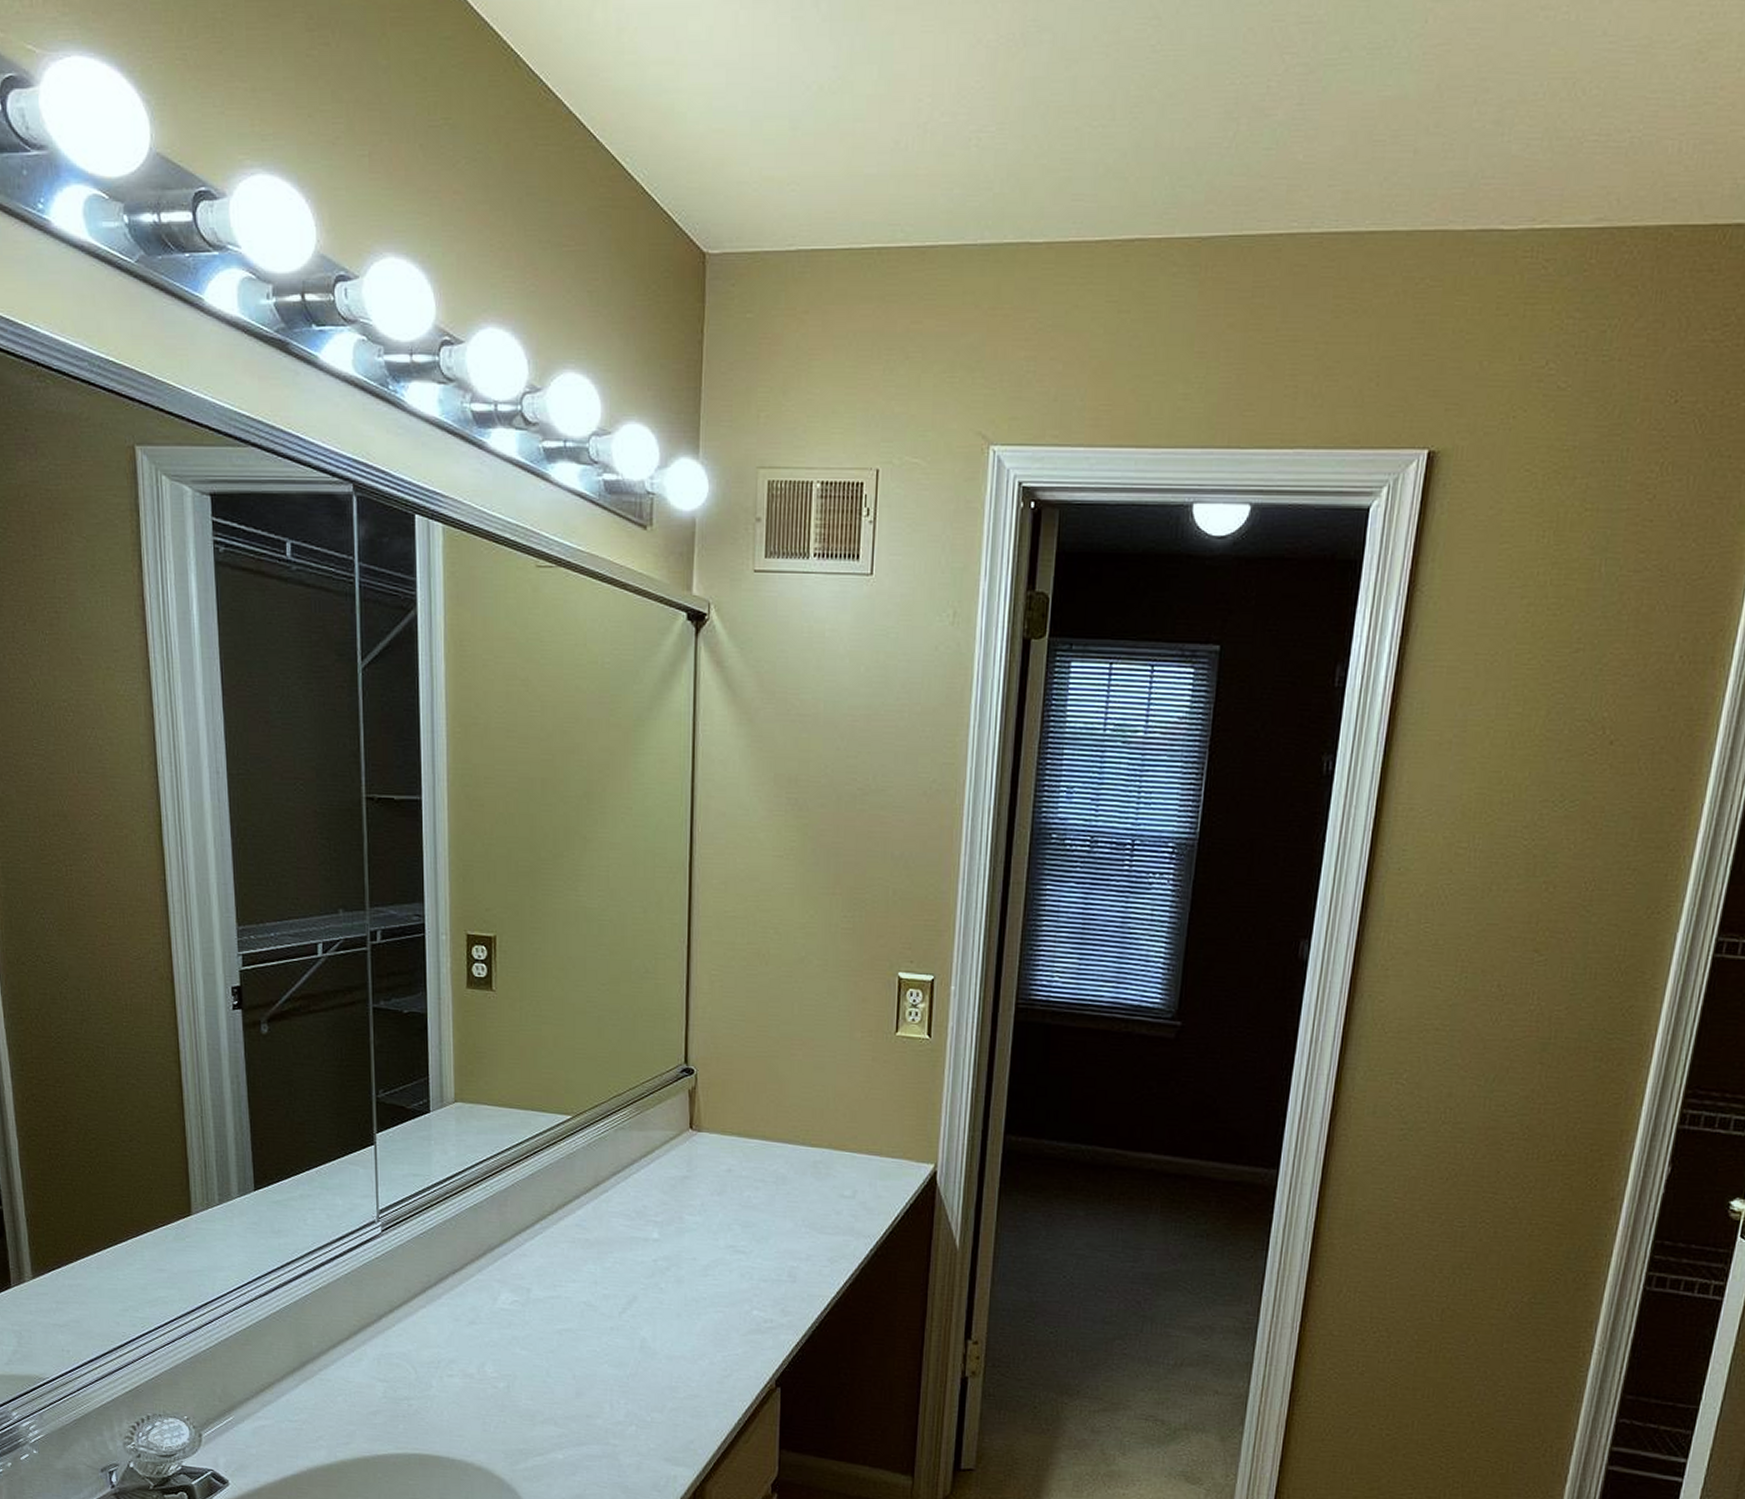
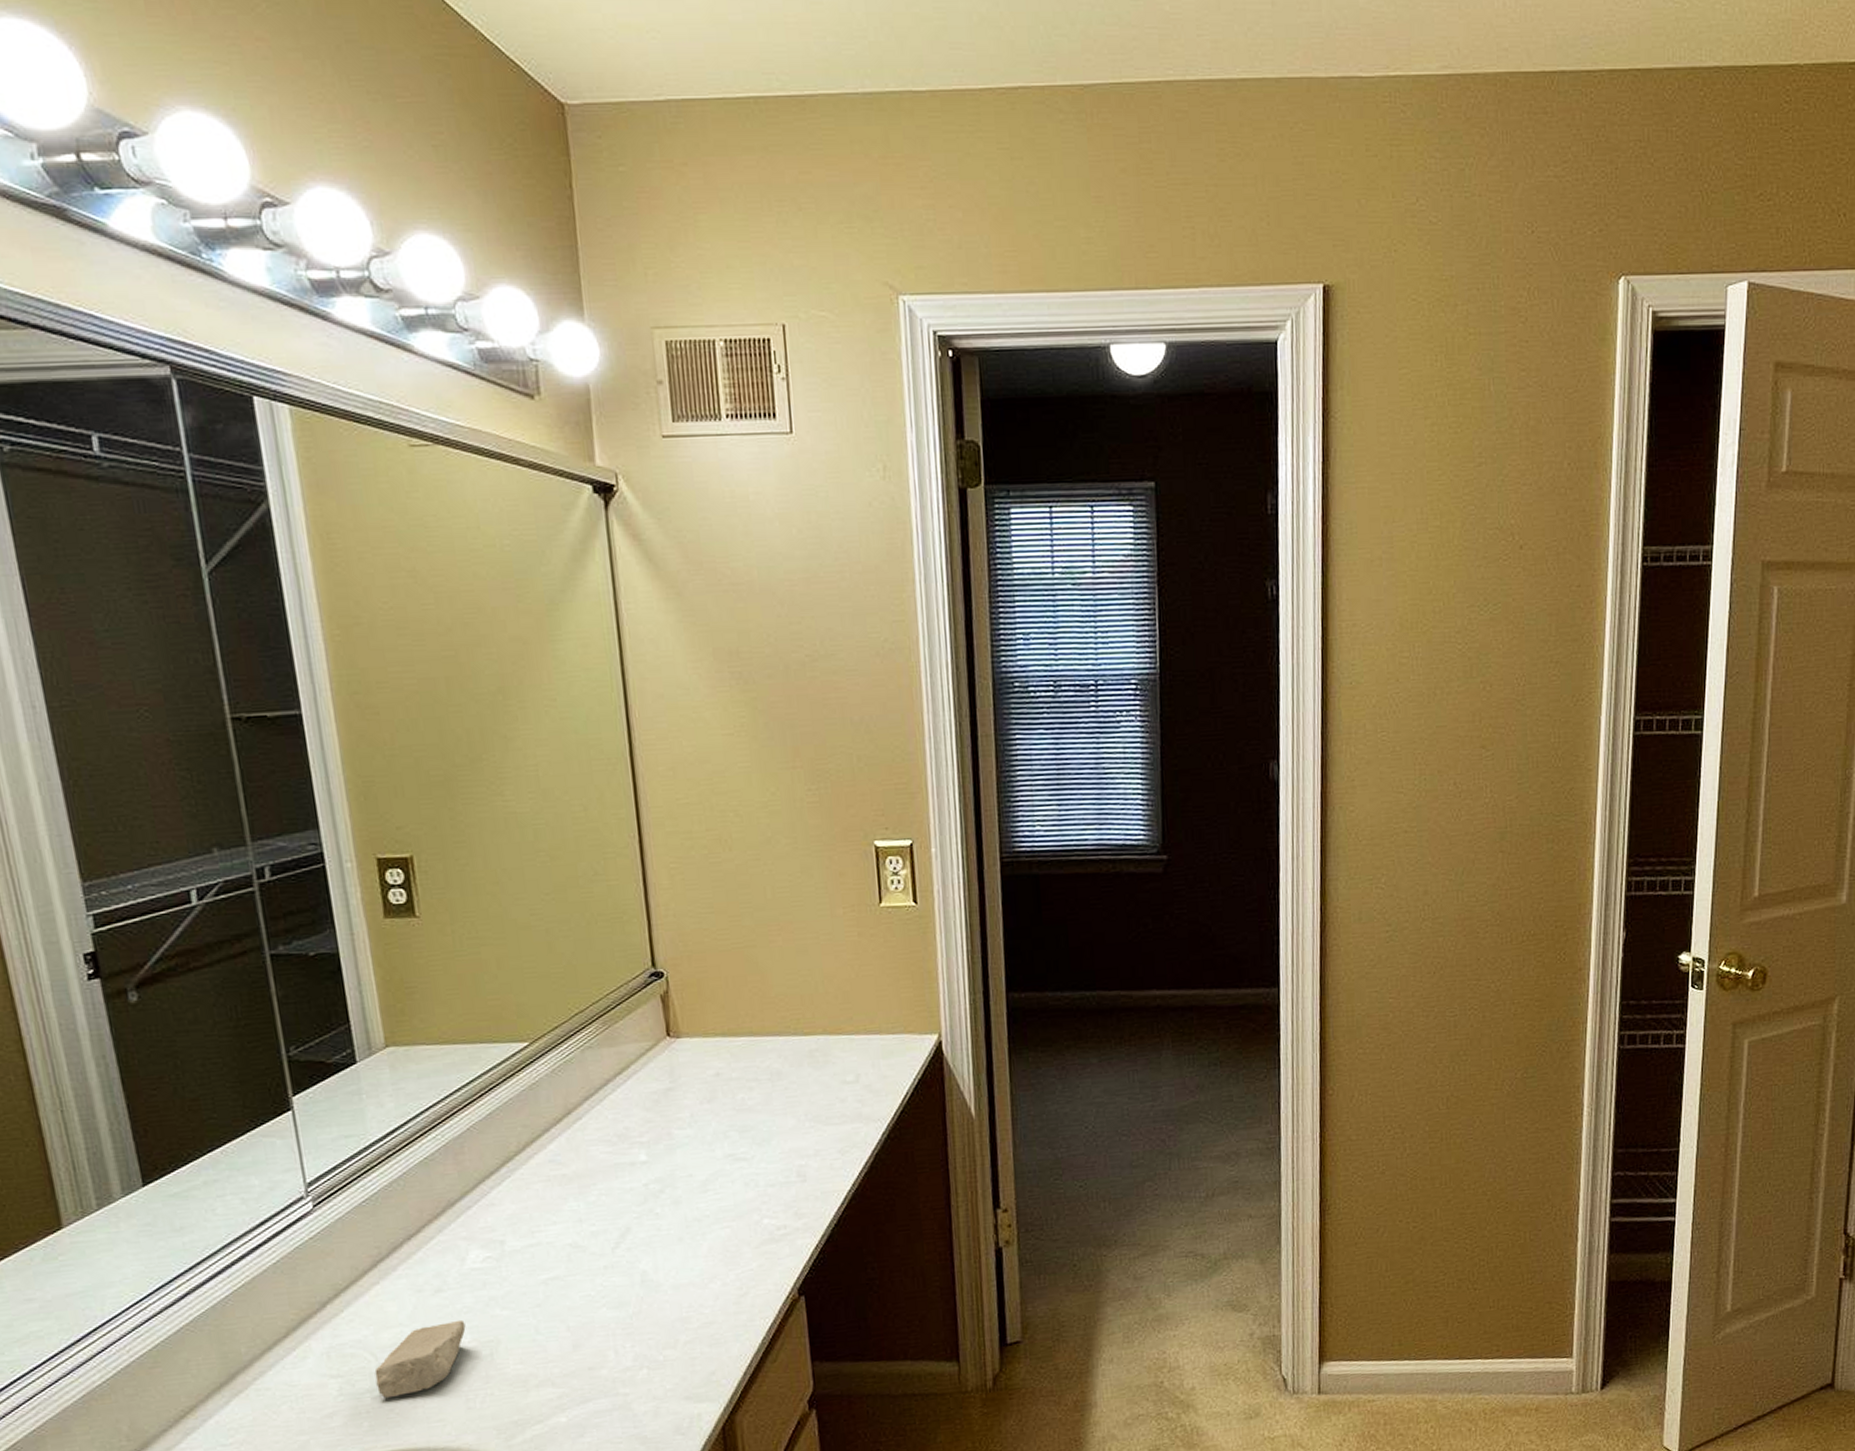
soap bar: none [413,1351,490,1408] -> present [374,1319,466,1398]

